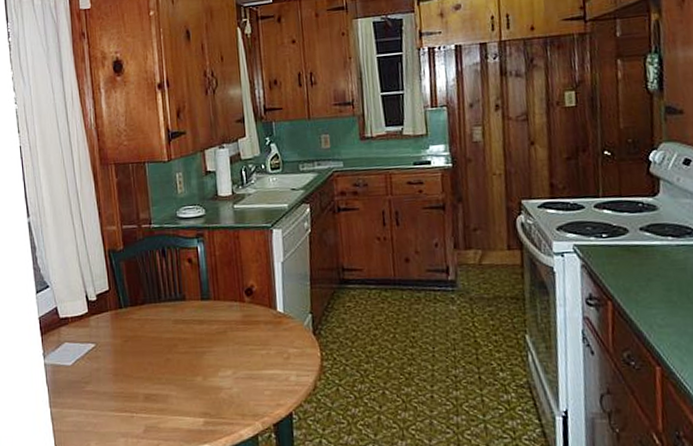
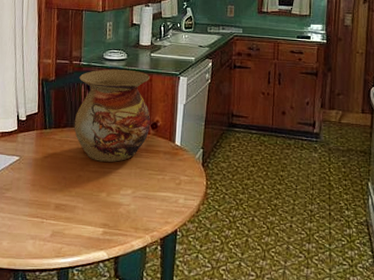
vase: none [152,227,244,341] -> present [74,69,151,162]

